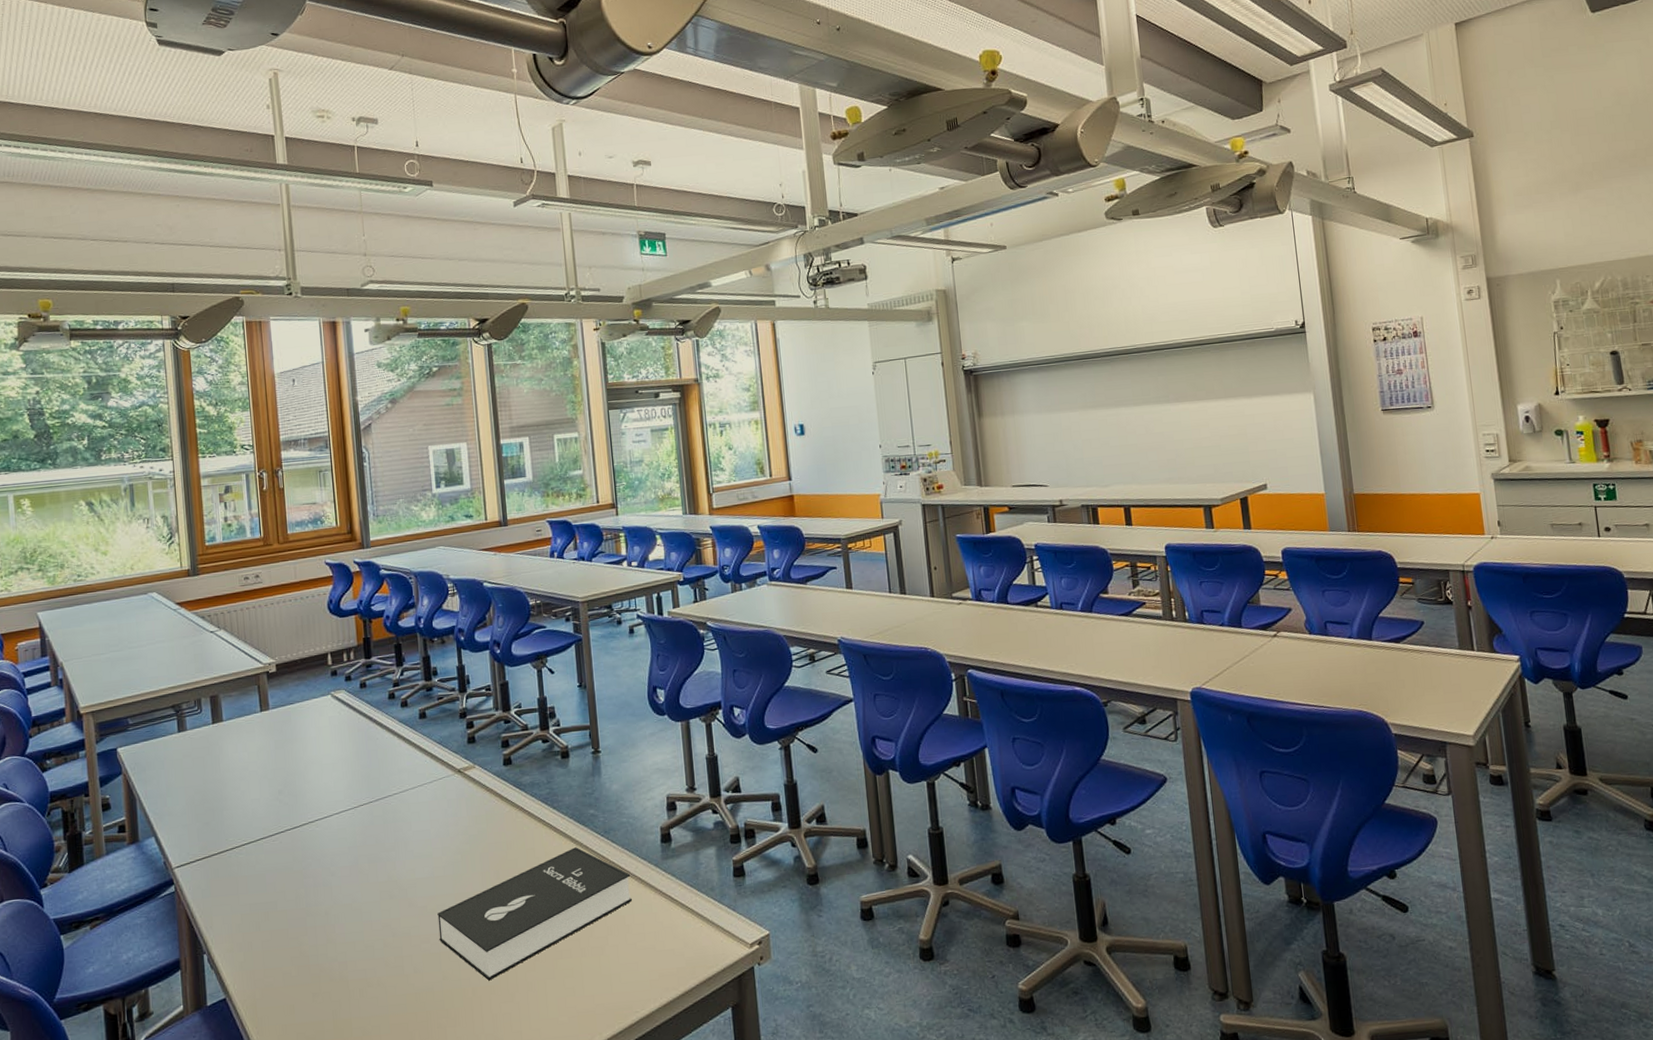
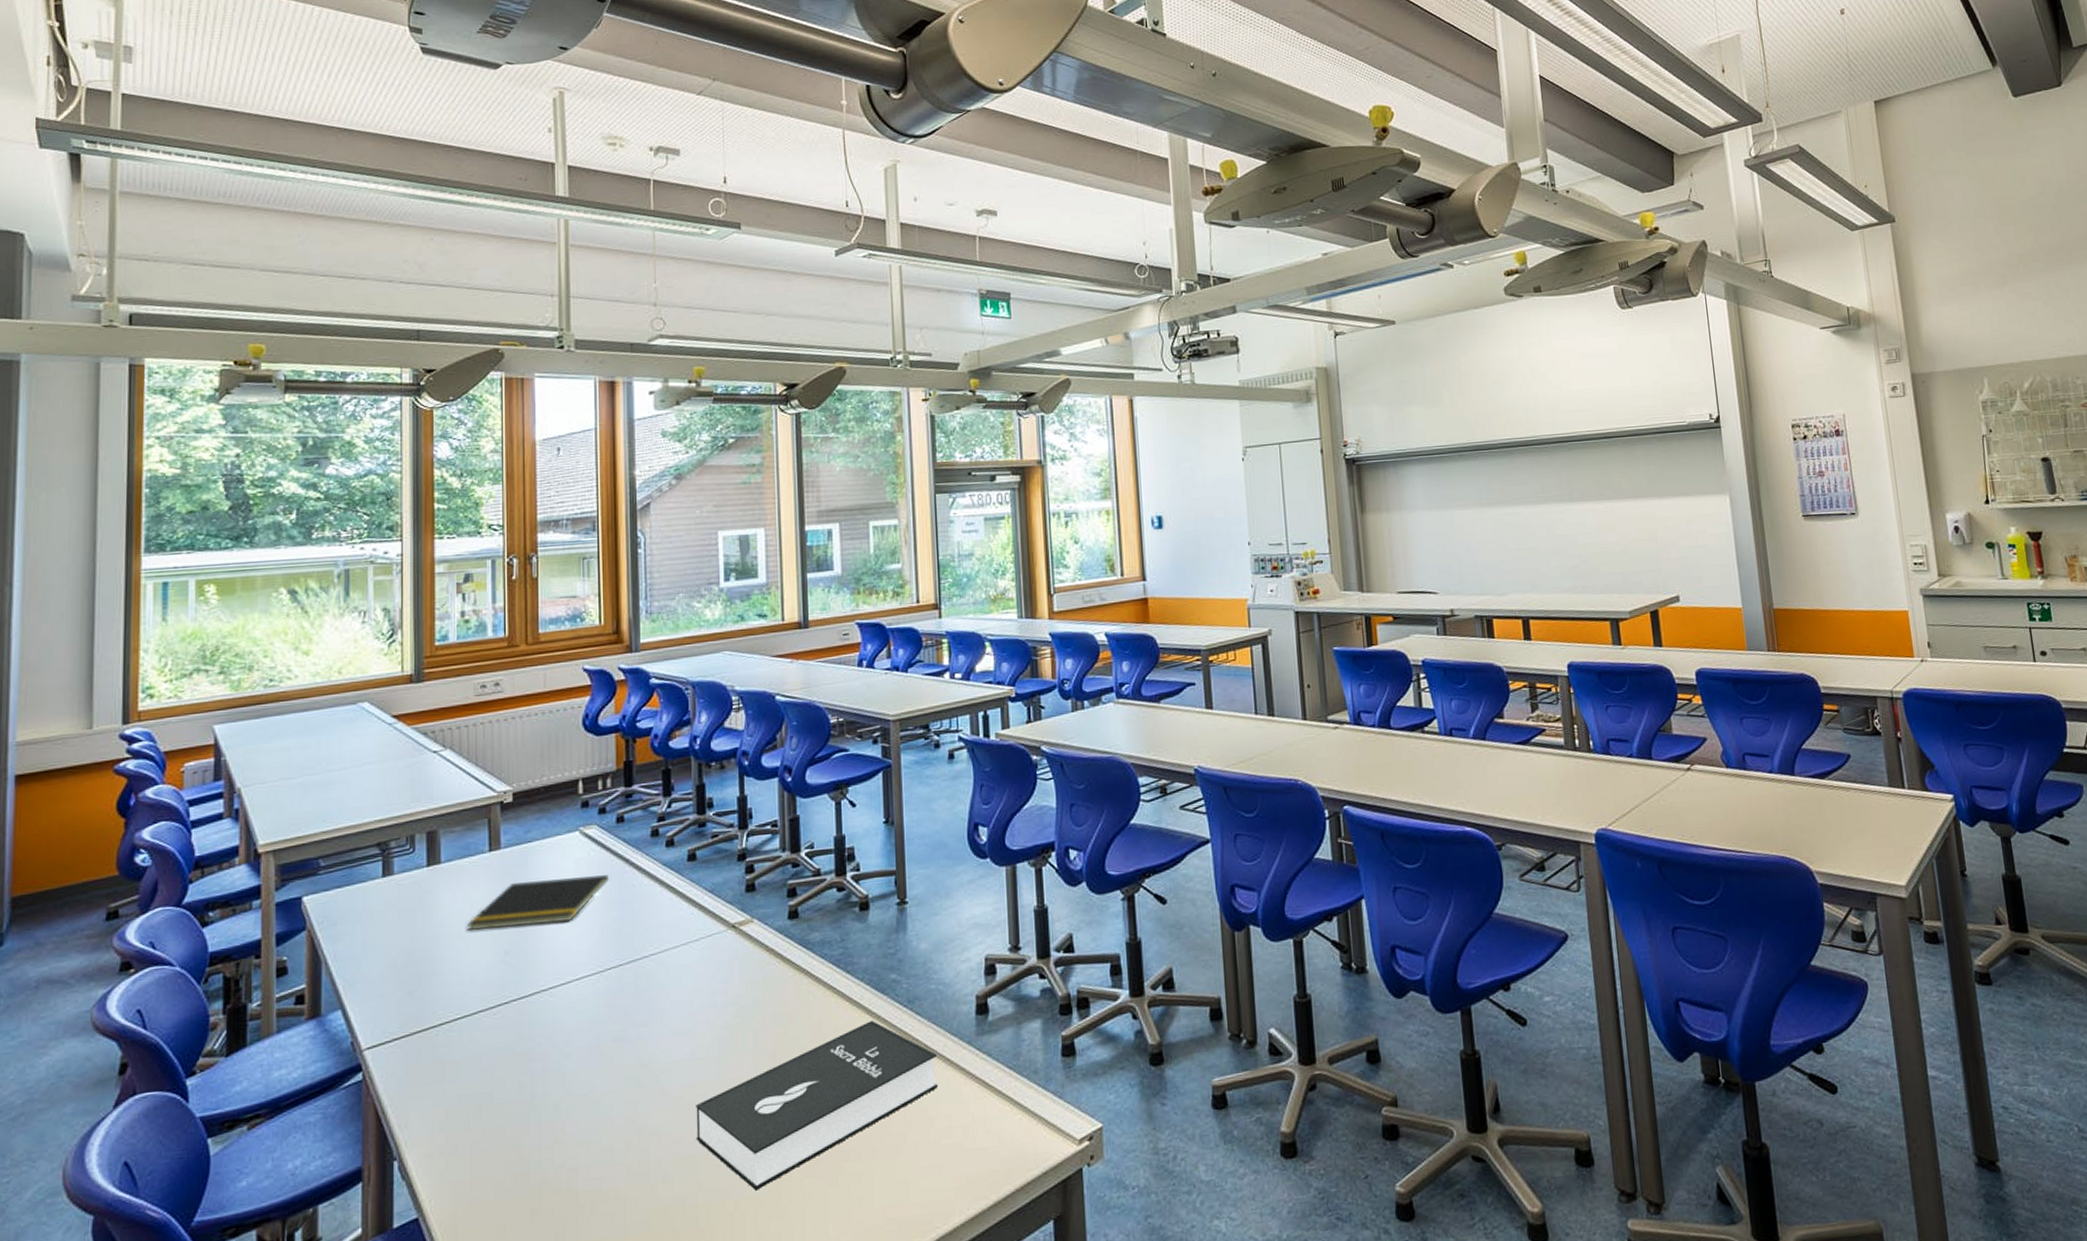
notepad: none [247,730,357,774] -> present [467,875,608,930]

